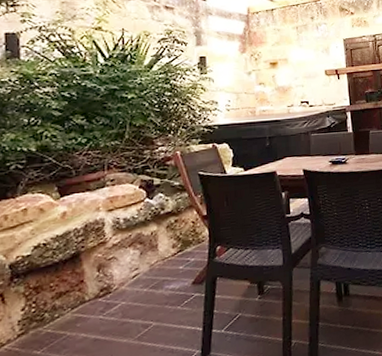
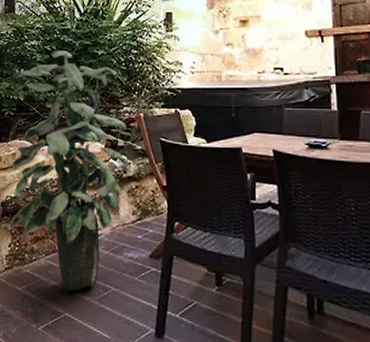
indoor plant: none [20,96,167,341] -> present [10,50,129,292]

